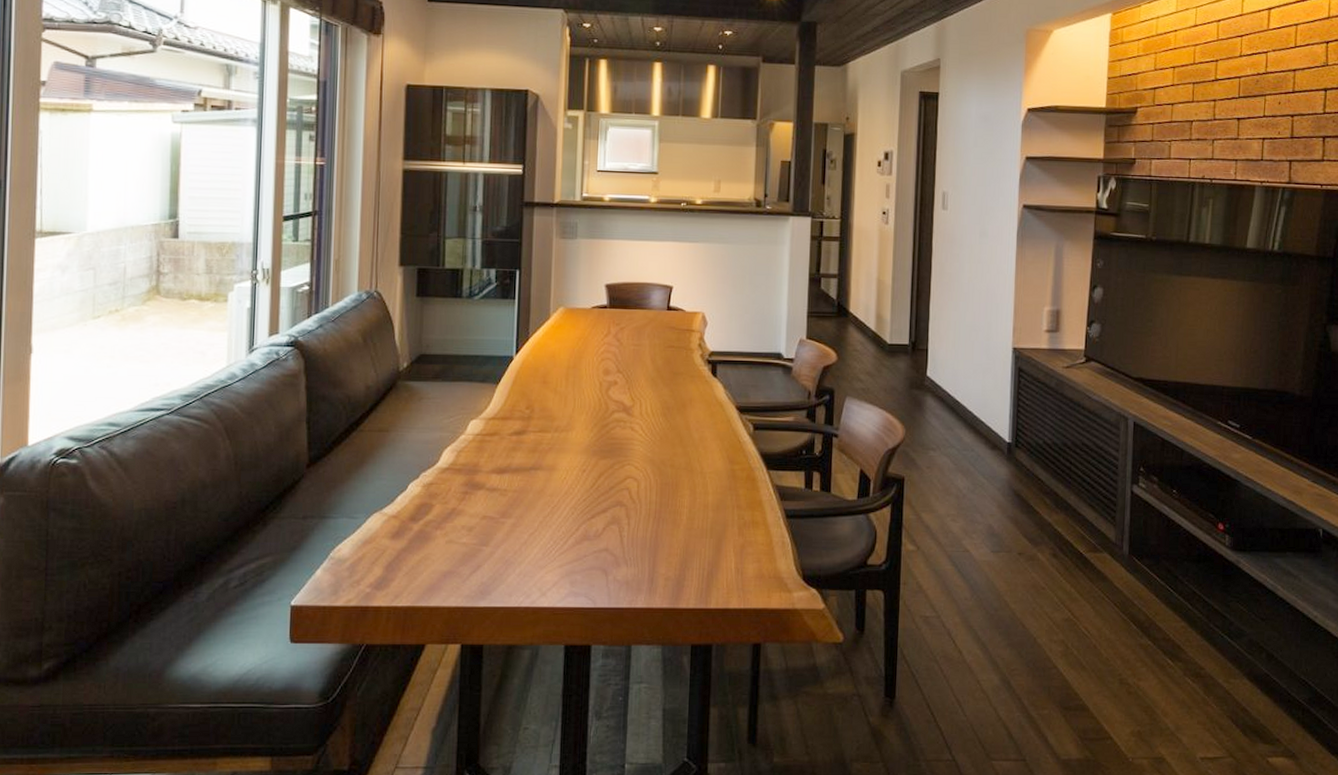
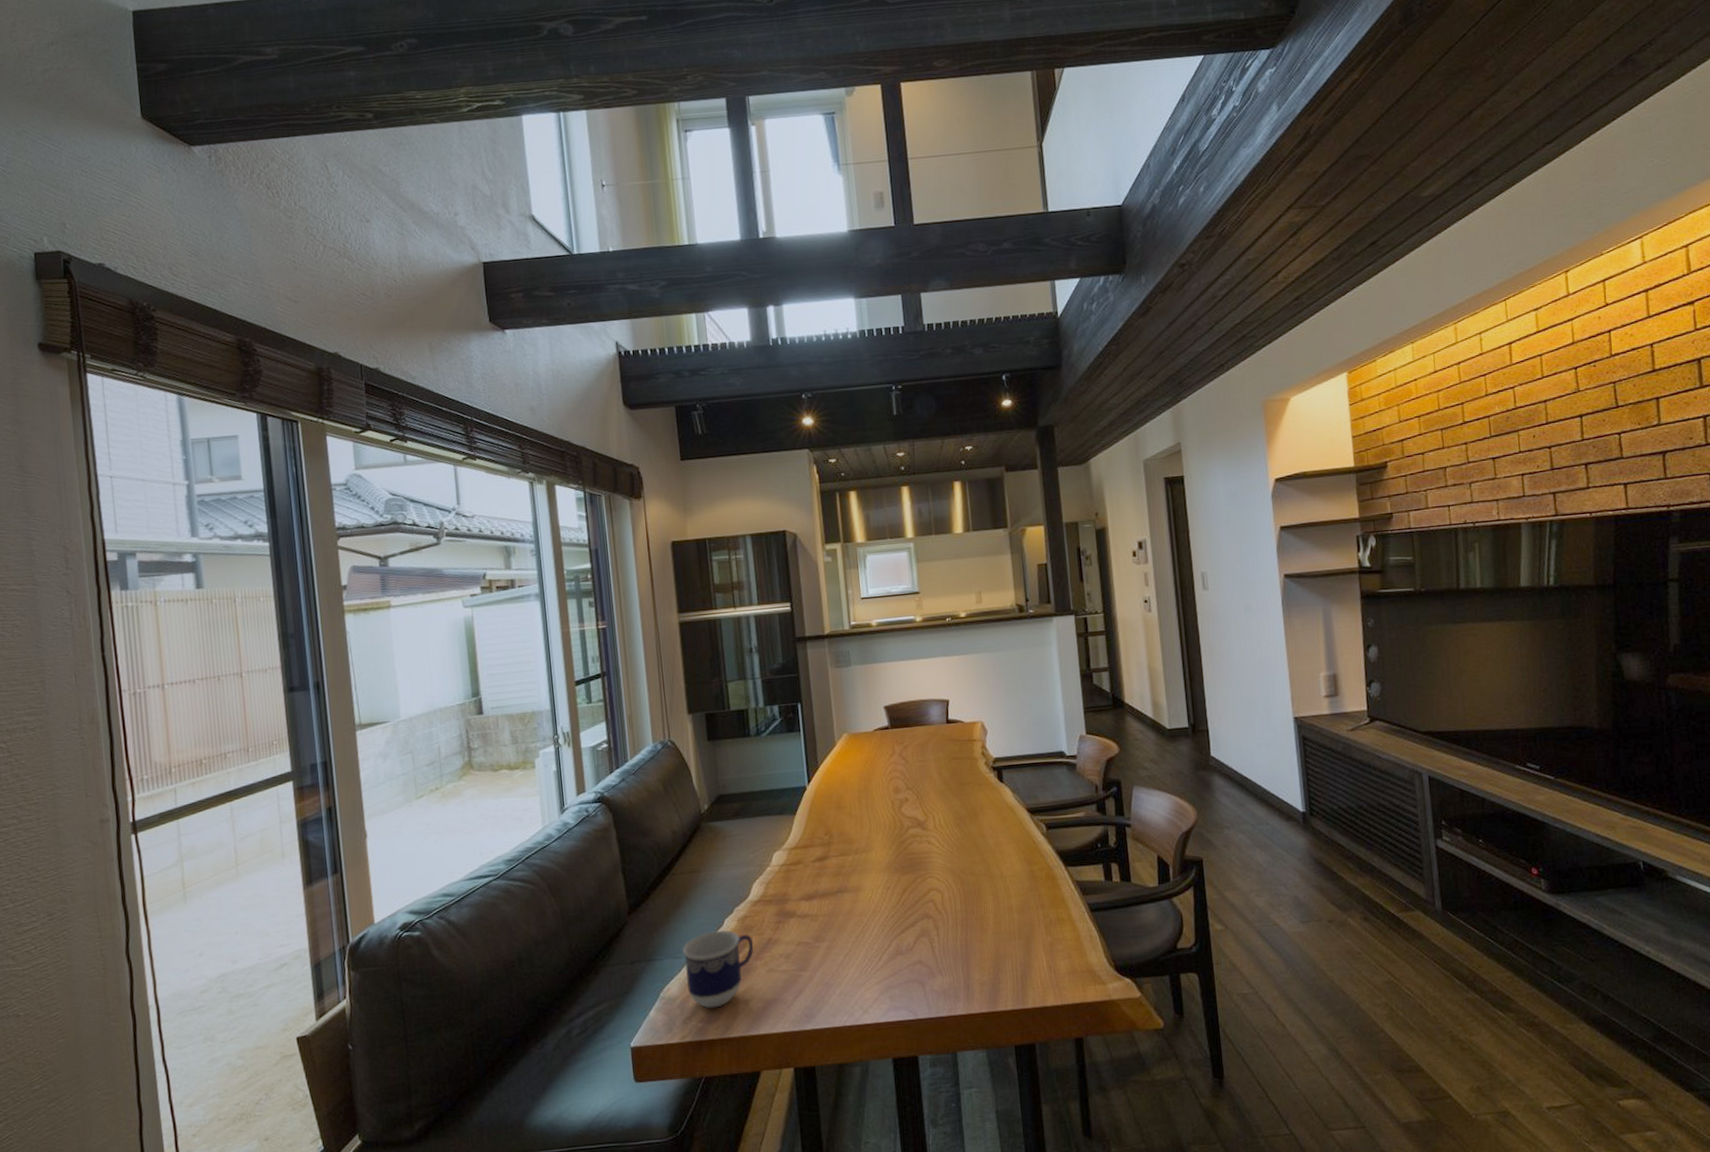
cup: none [359,494,436,574] -> present [682,930,754,1009]

